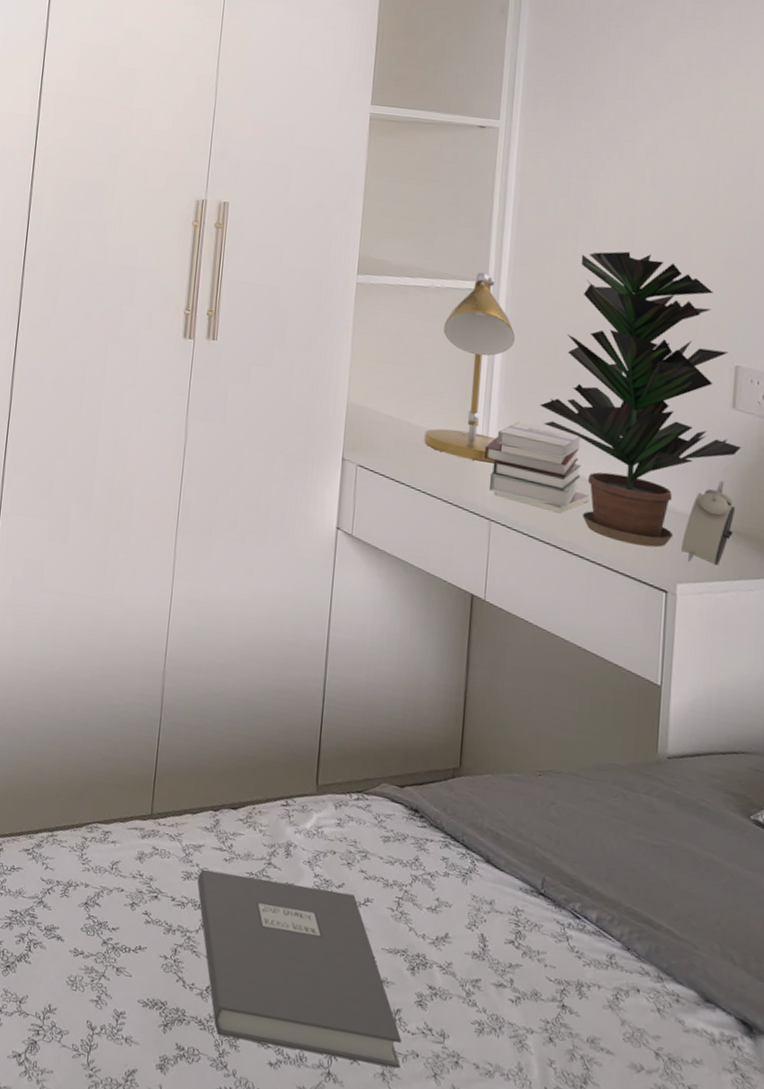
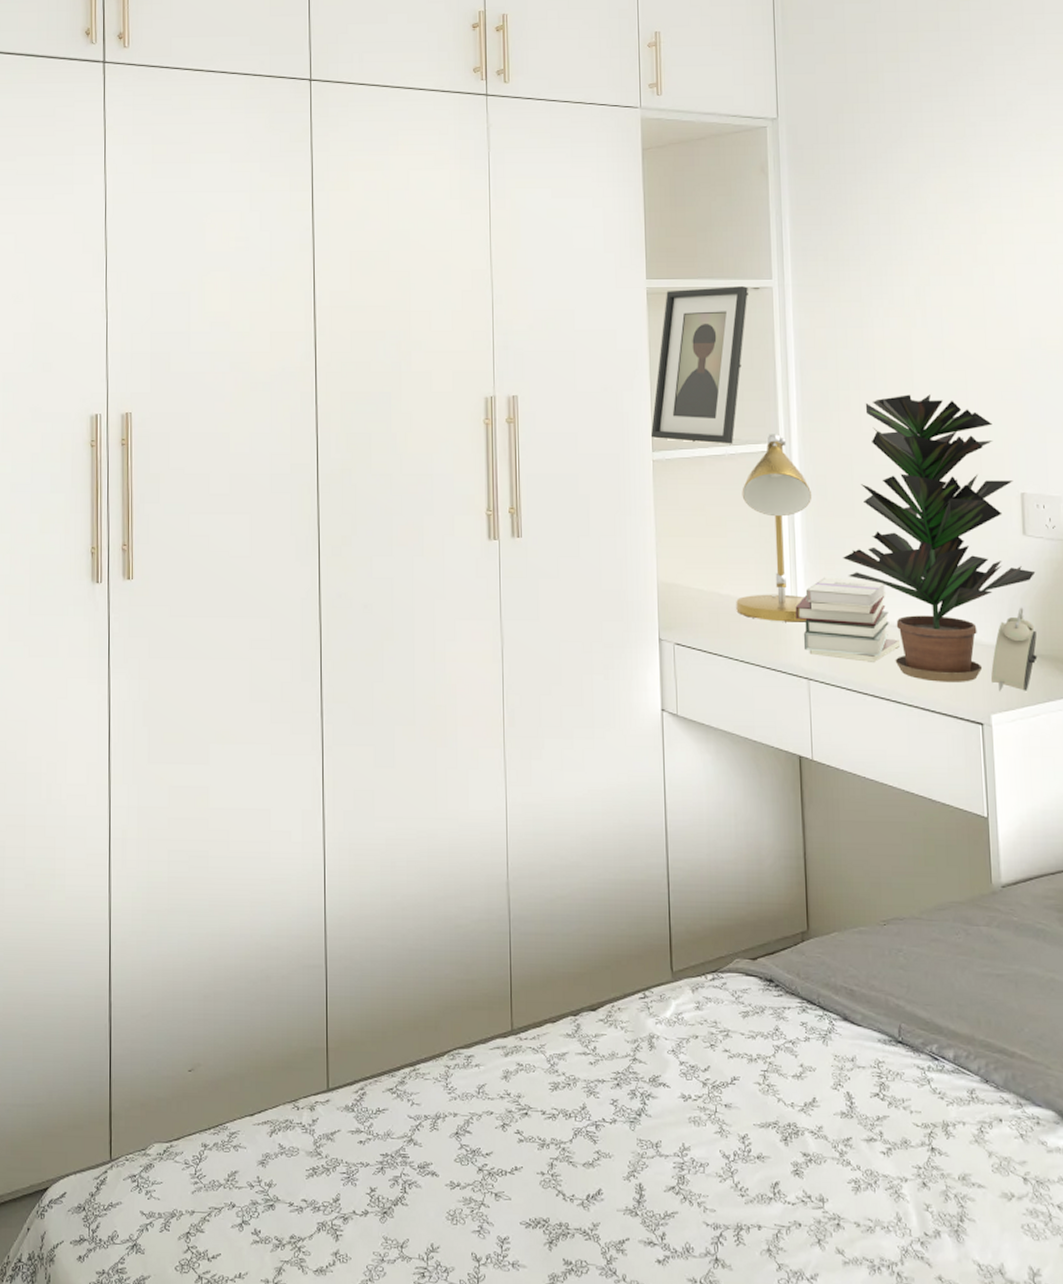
book: present [197,868,401,1069] -> none [565,1075,785,1243]
picture frame: none [357,119,474,278] -> present [650,286,748,444]

